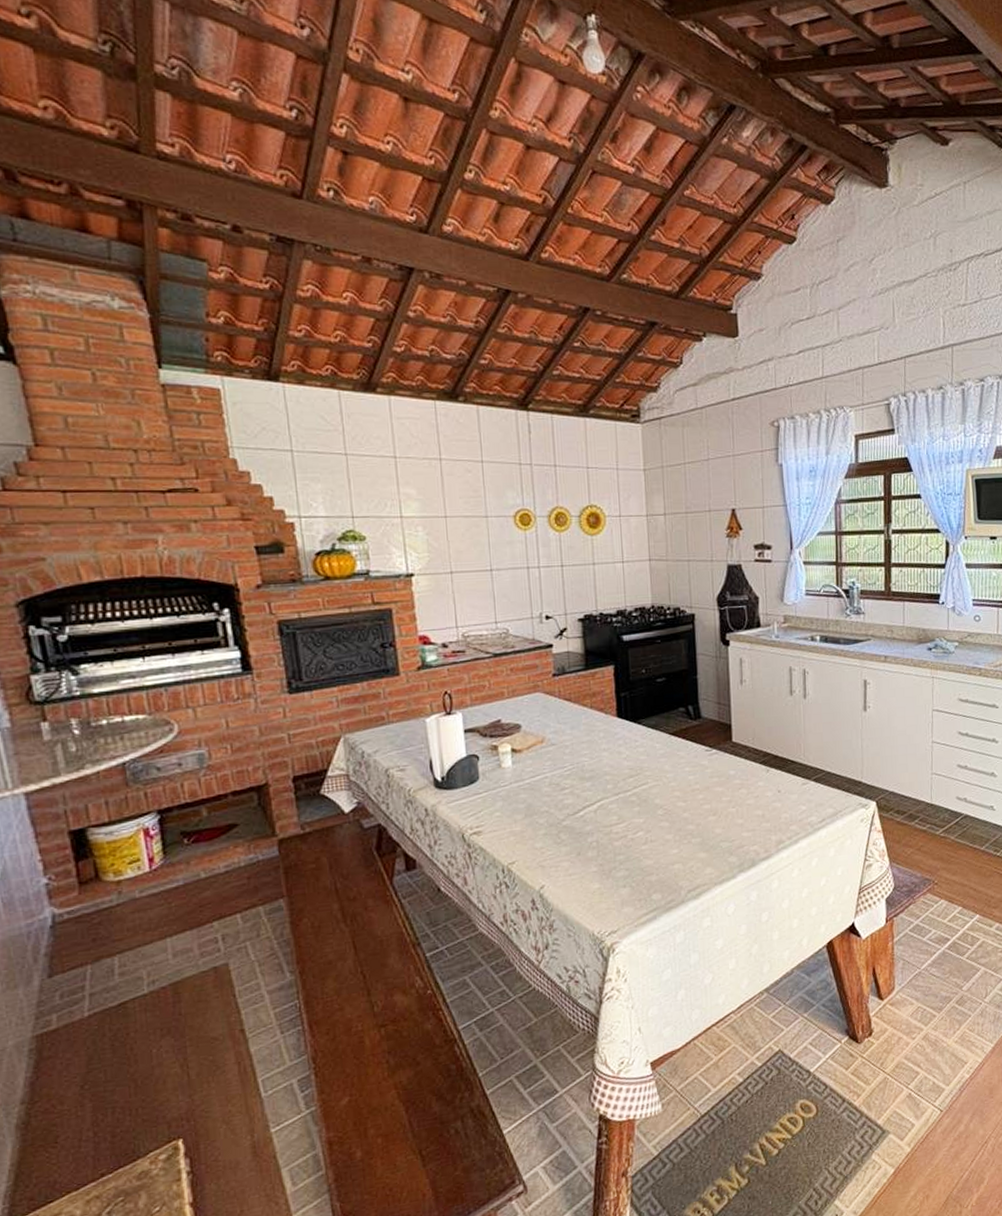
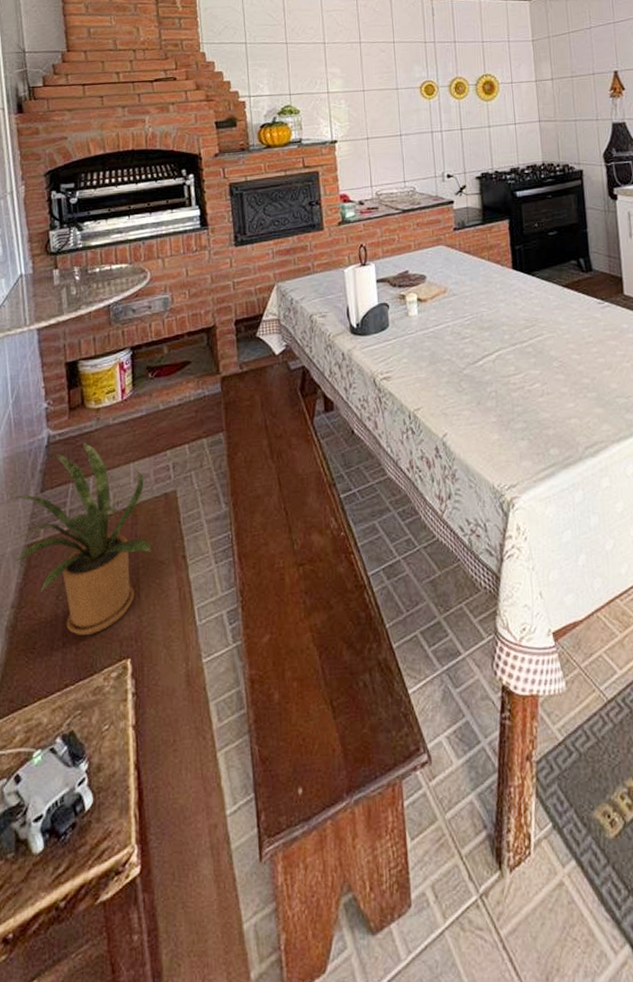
house plant: none [8,918,201,1123] -> present [12,441,151,636]

